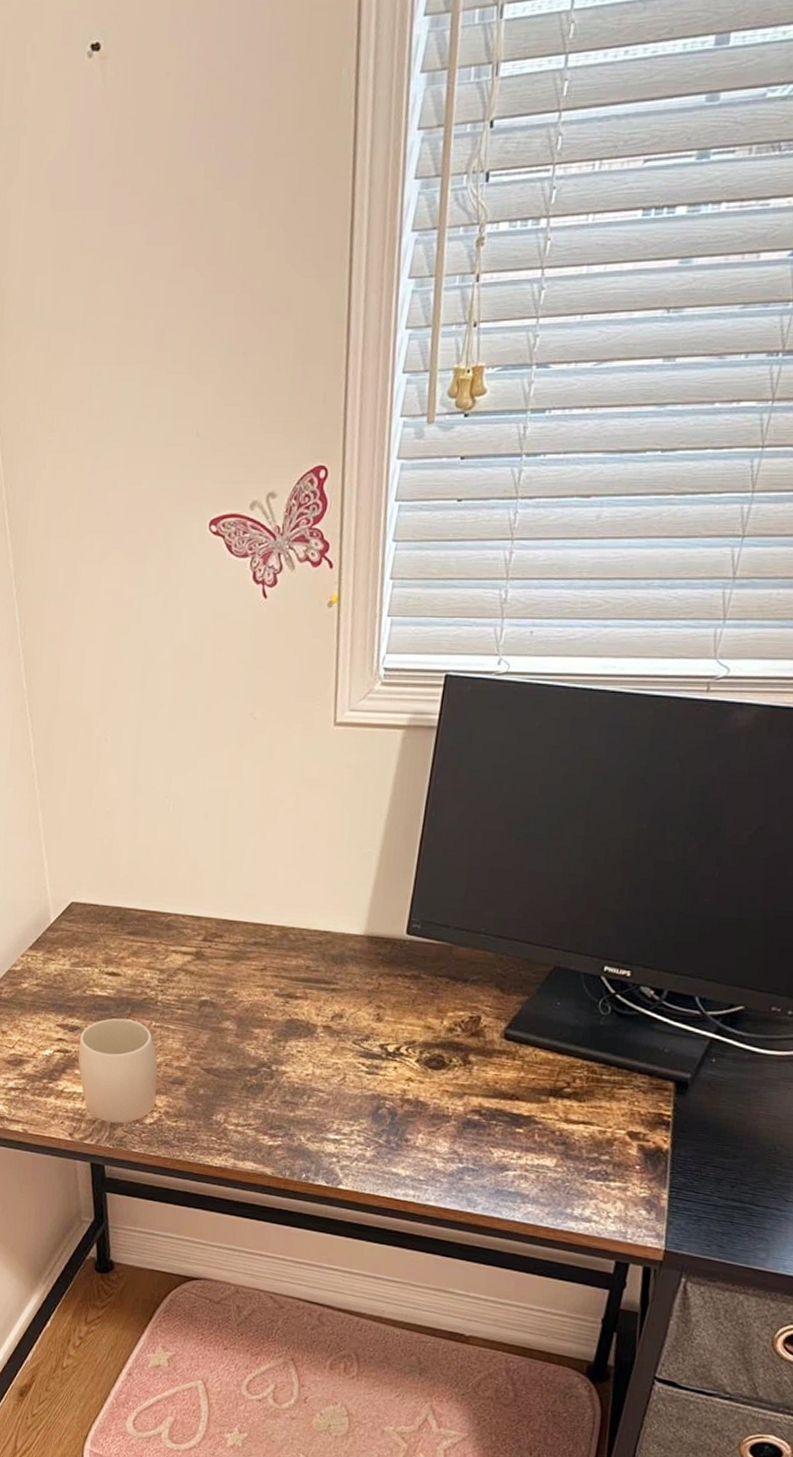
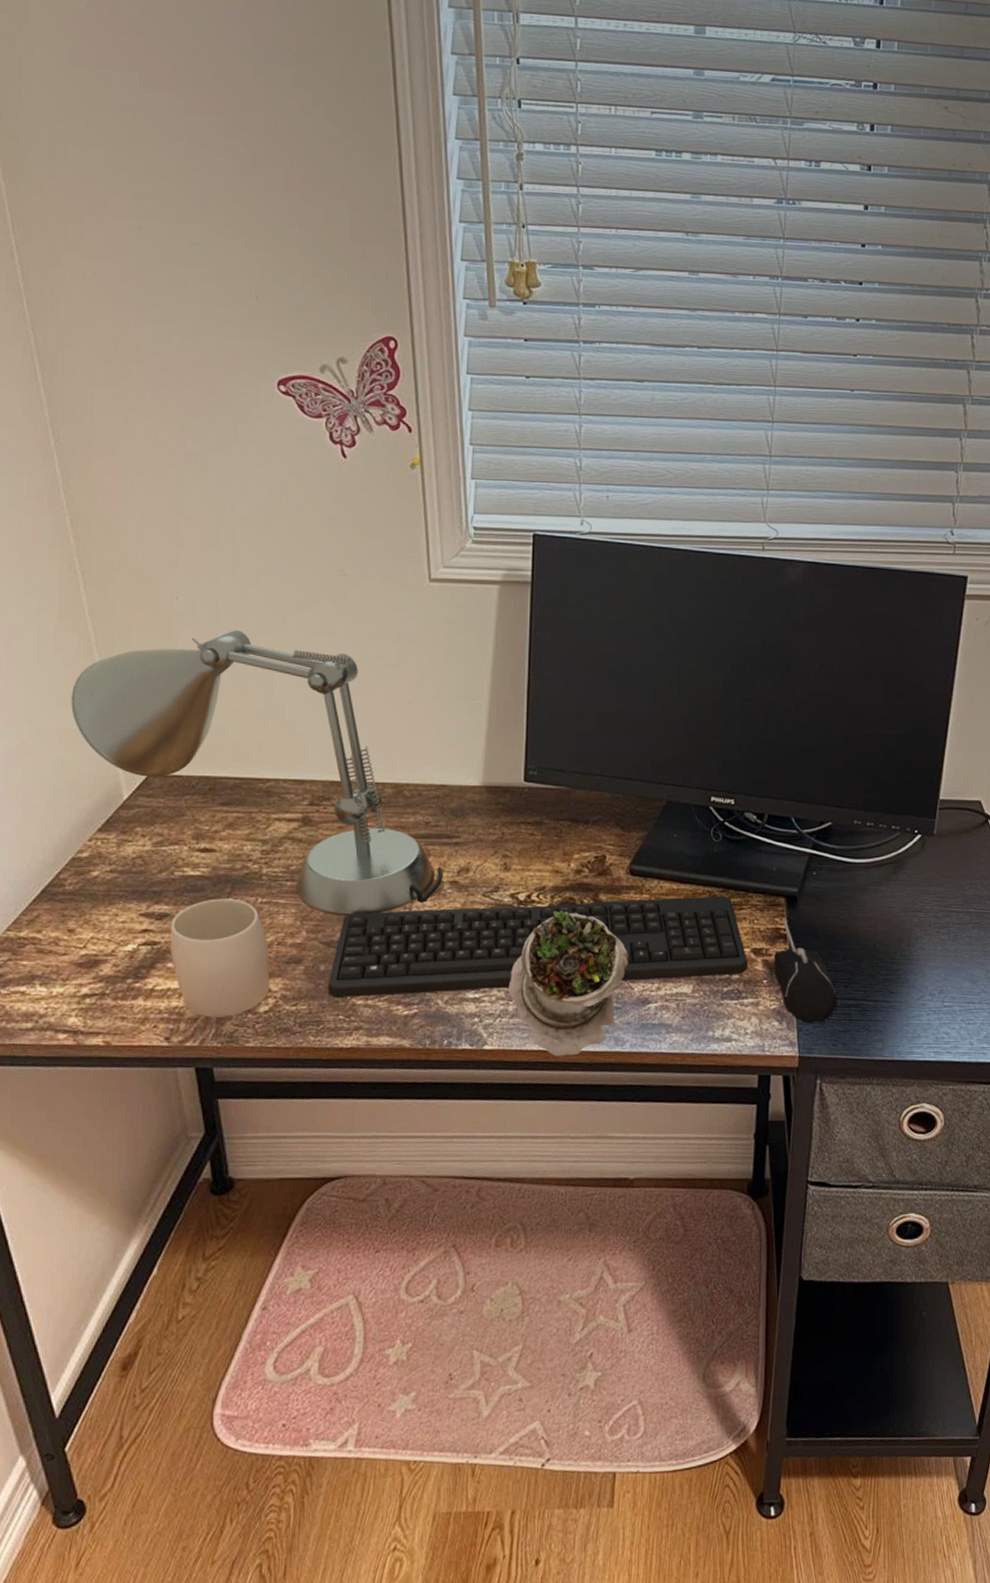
desk lamp: none [15,771,318,1048] -> present [71,630,444,916]
computer keyboard: none [204,1045,622,1156] -> present [328,895,748,998]
succulent plant: none [367,1066,492,1209] -> present [508,911,628,1057]
computer mouse: none [650,1102,720,1220] -> present [773,917,837,1023]

